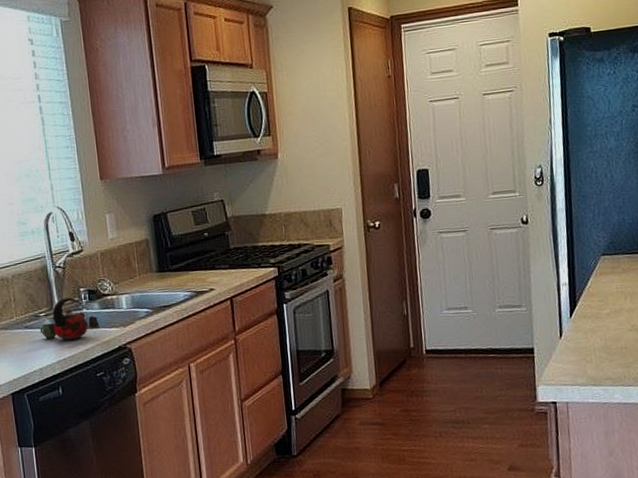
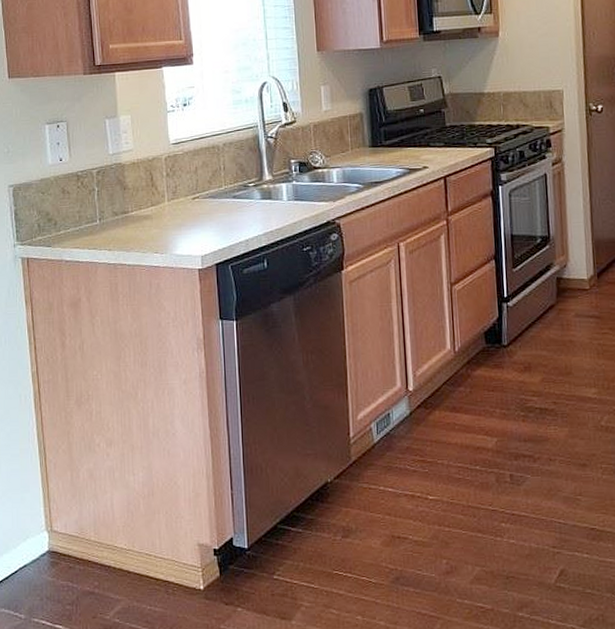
kettle: present [39,298,102,341] -> none [248,169,311,213]

